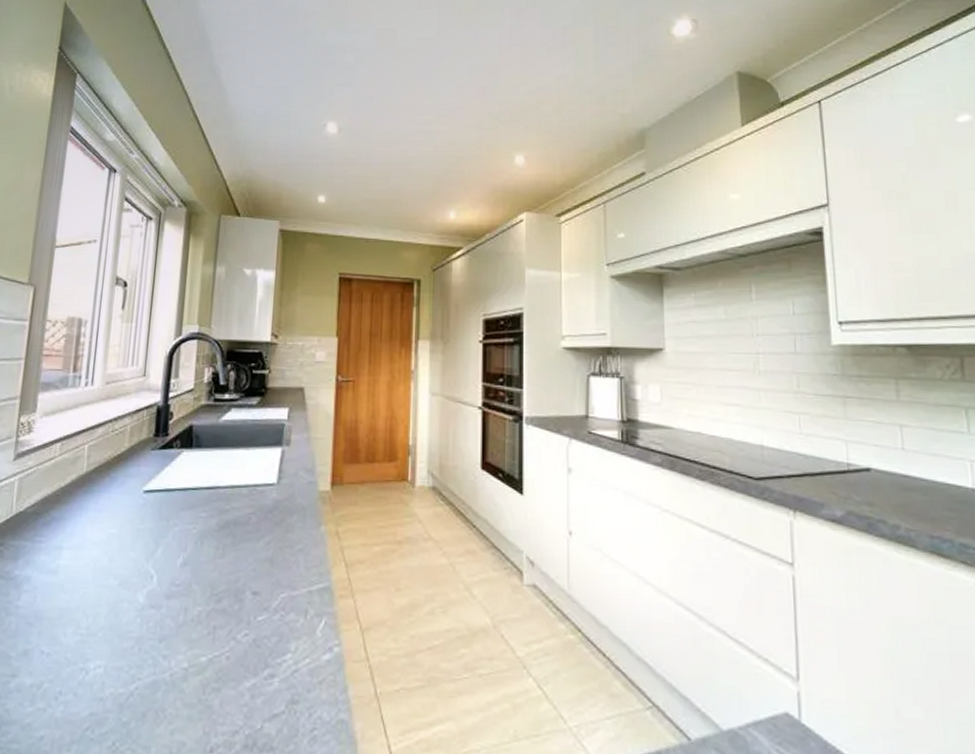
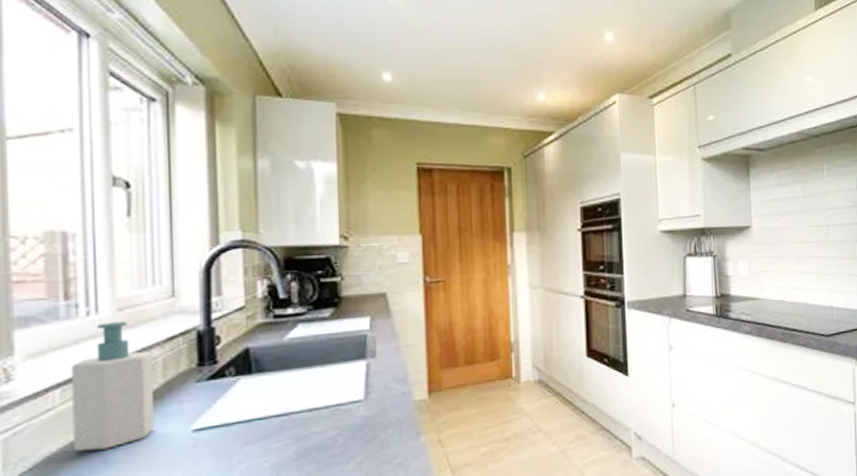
soap bottle: none [62,392,124,498] -> present [71,321,154,452]

